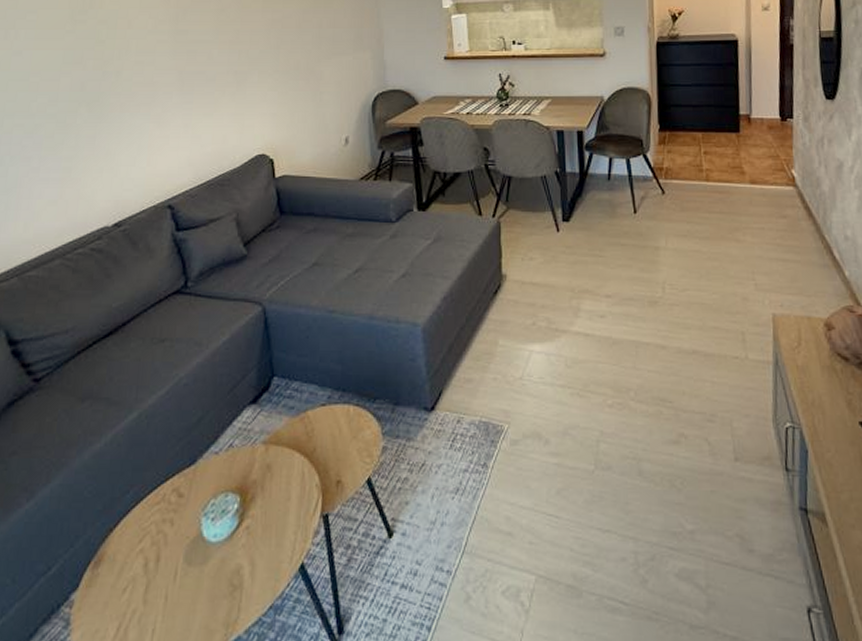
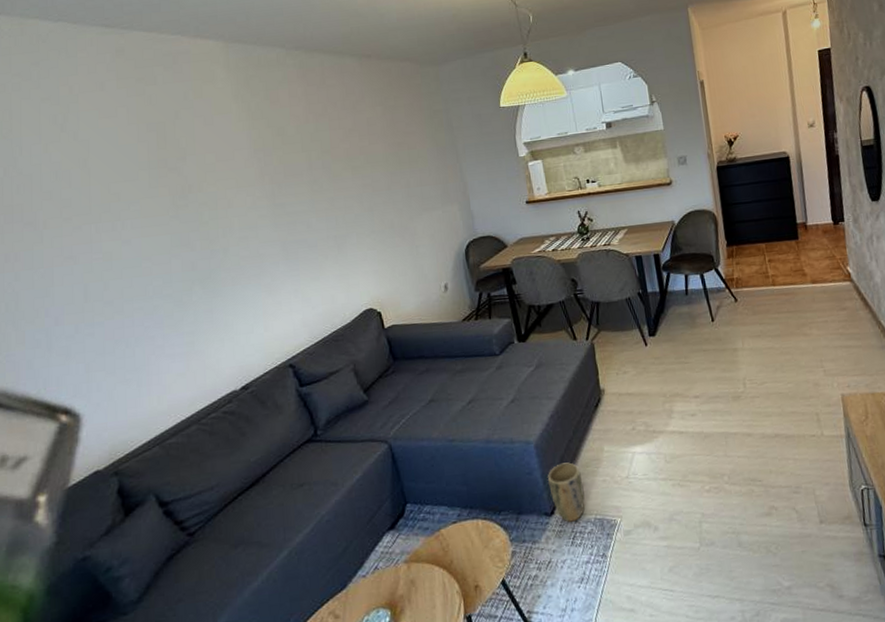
plant pot: none [431,353,471,421] -> present [547,462,585,522]

